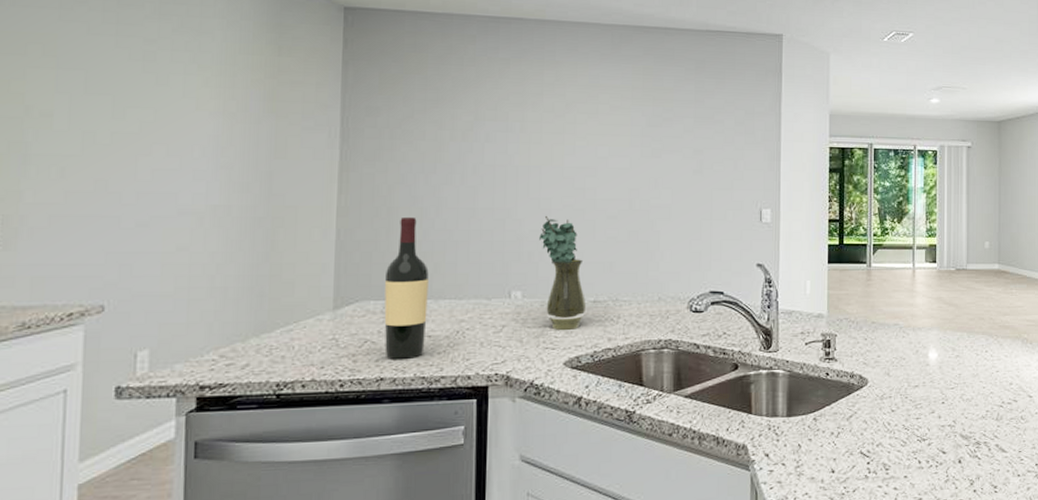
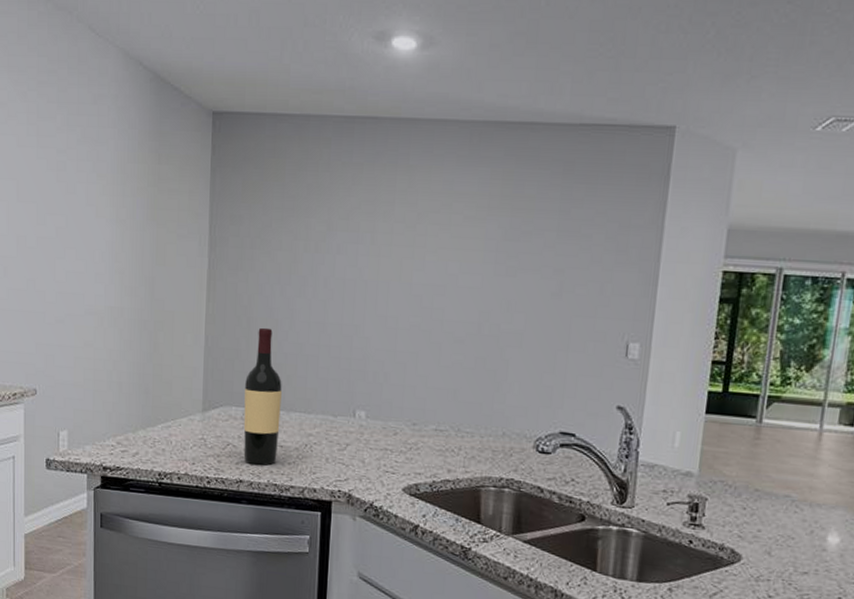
vase: present [539,215,587,331] -> none [385,334,428,457]

